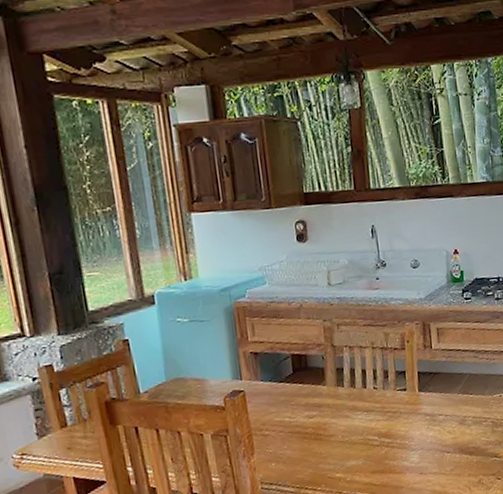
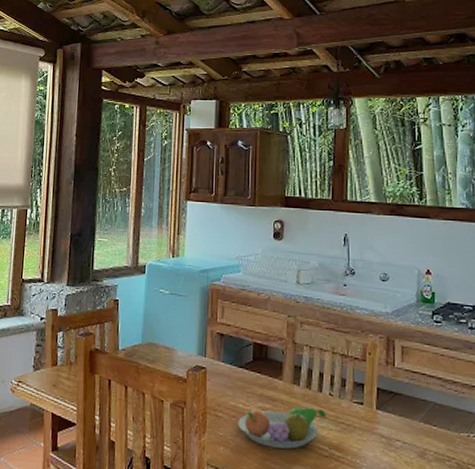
fruit bowl: none [286,404,373,452] -> present [238,407,326,449]

